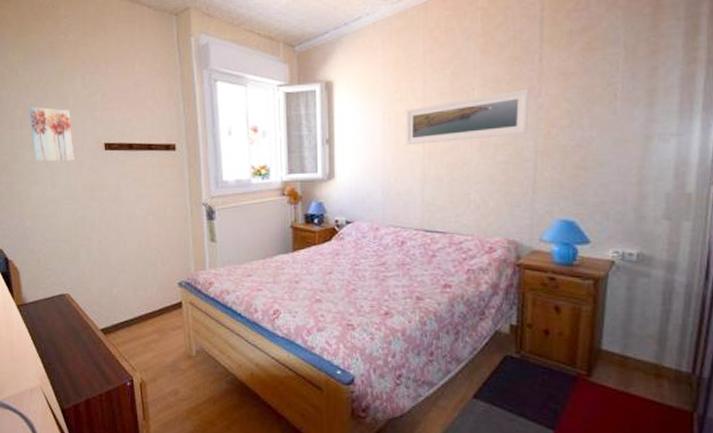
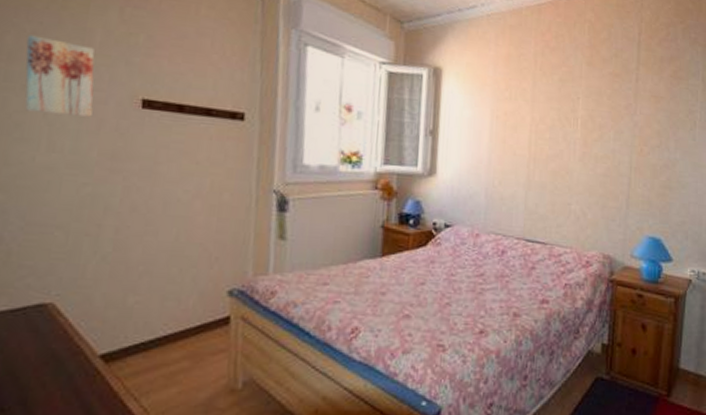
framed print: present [405,88,529,146] -> none [512,105,626,150]

